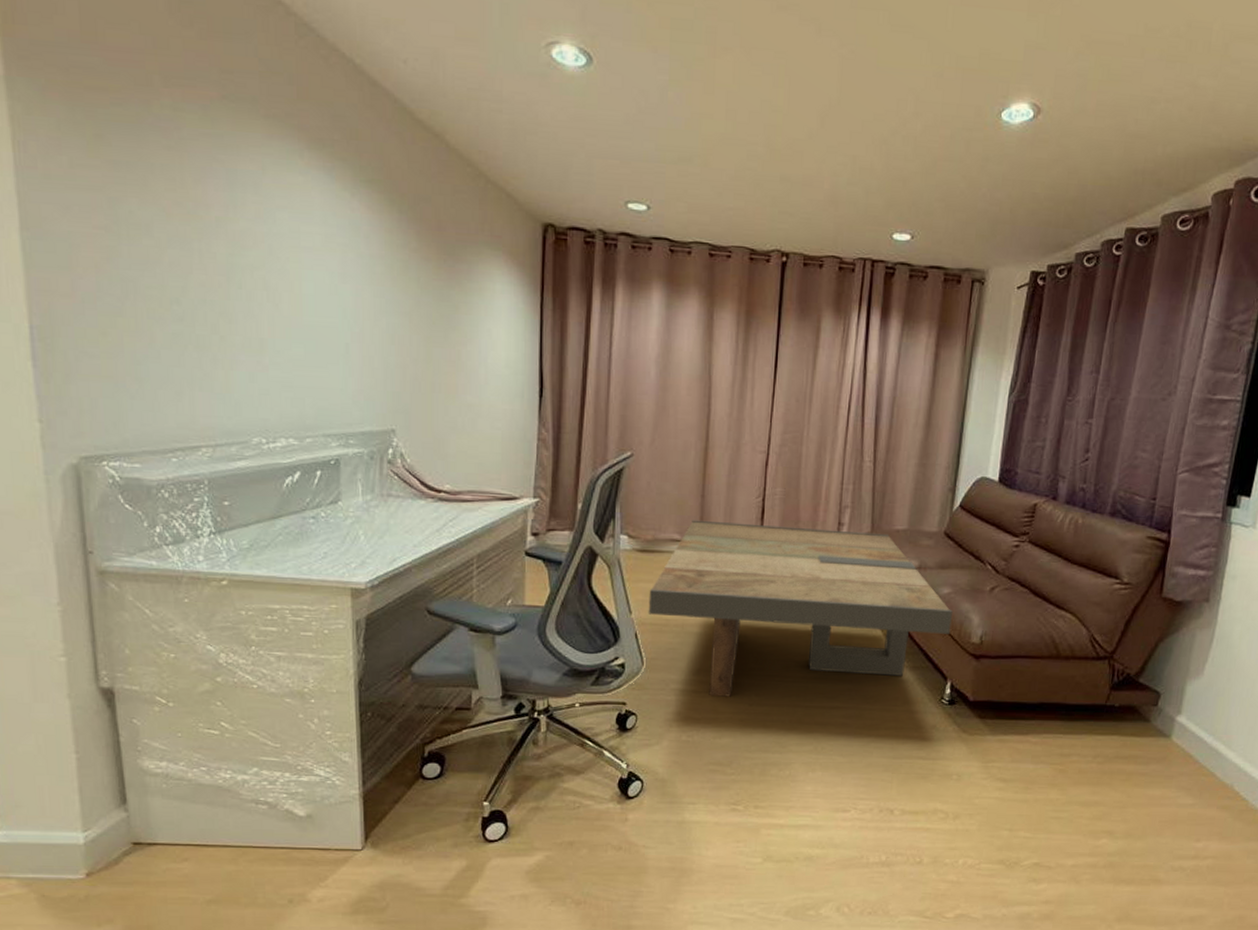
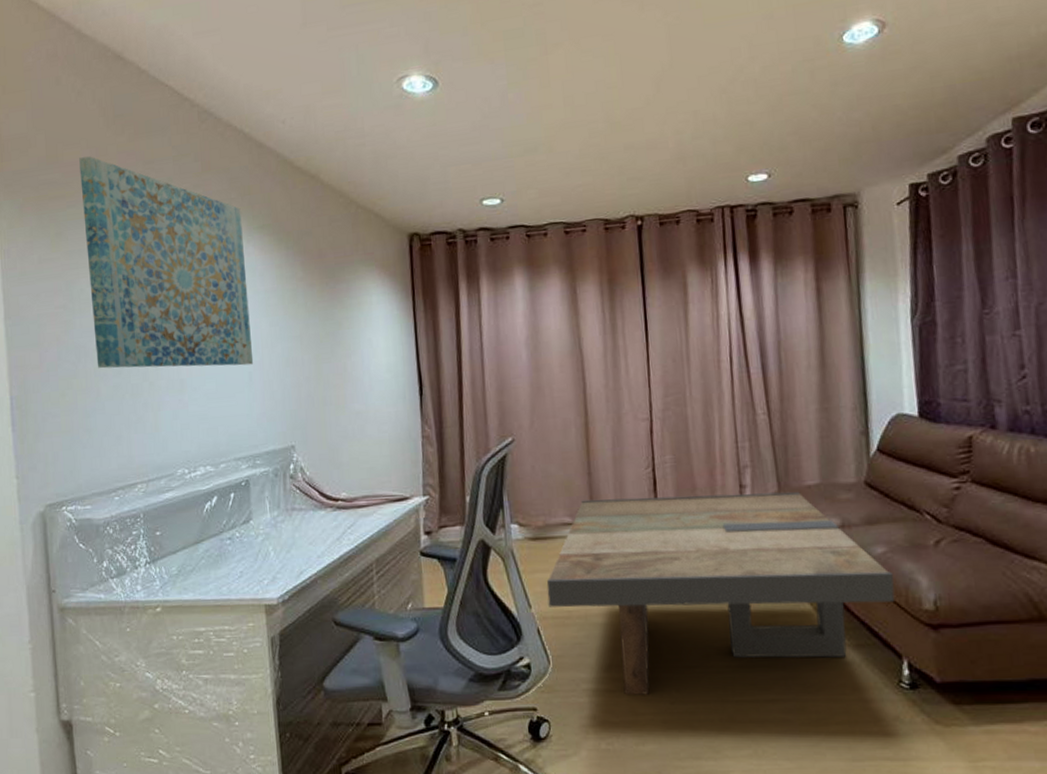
wall art: none [128,44,352,336] -> present [79,156,254,369]

